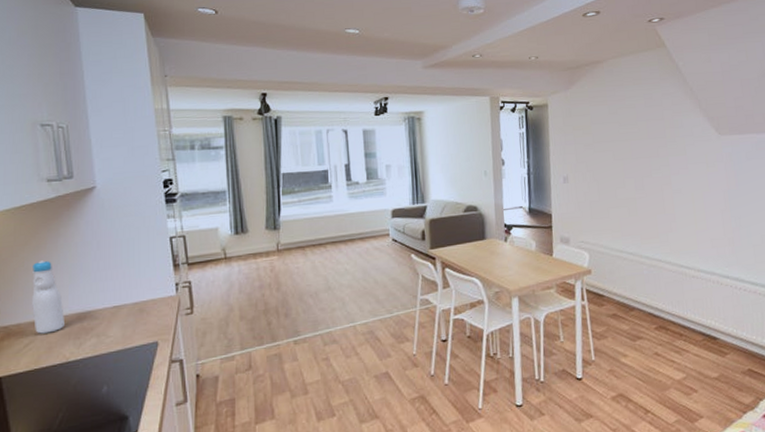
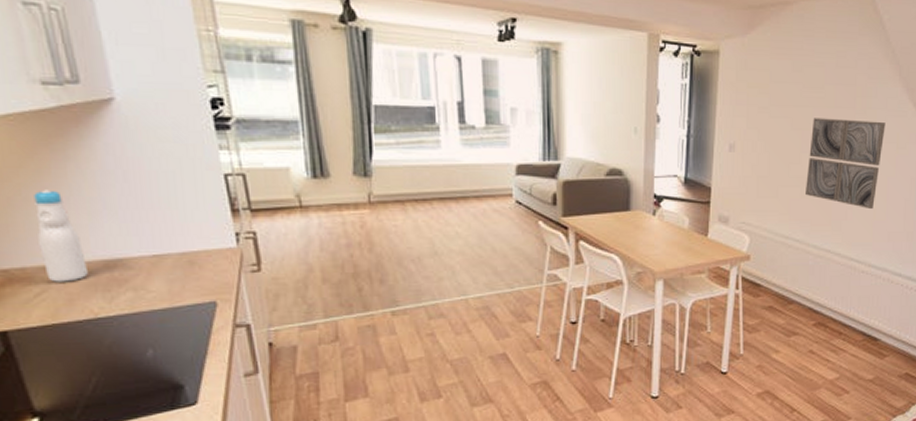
wall art: none [631,146,695,221] -> present [805,118,886,210]

